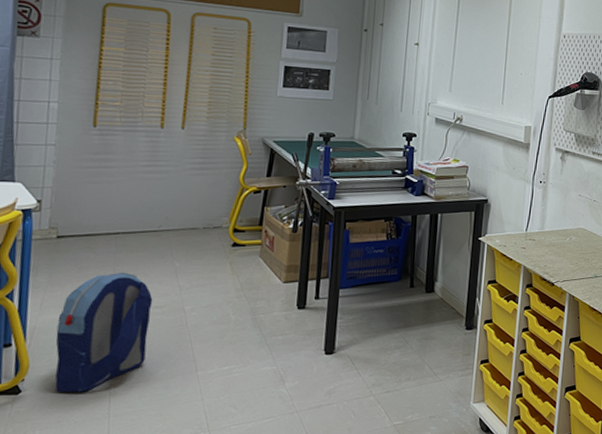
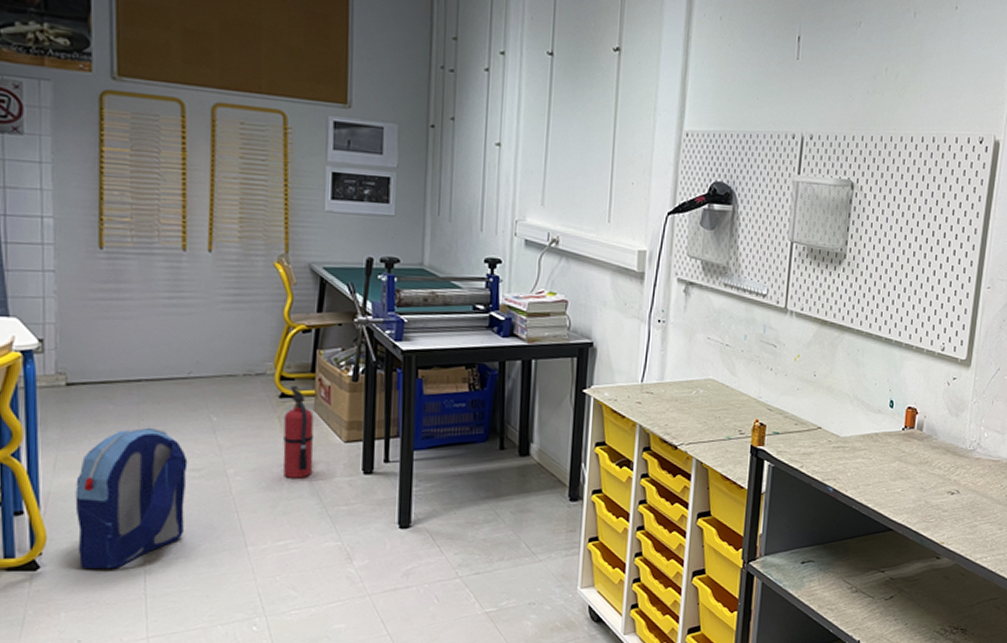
fire extinguisher: none [231,236,259,313] -> present [283,385,315,478]

